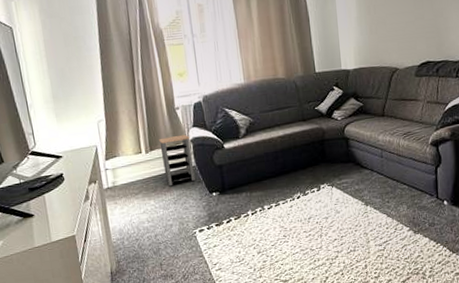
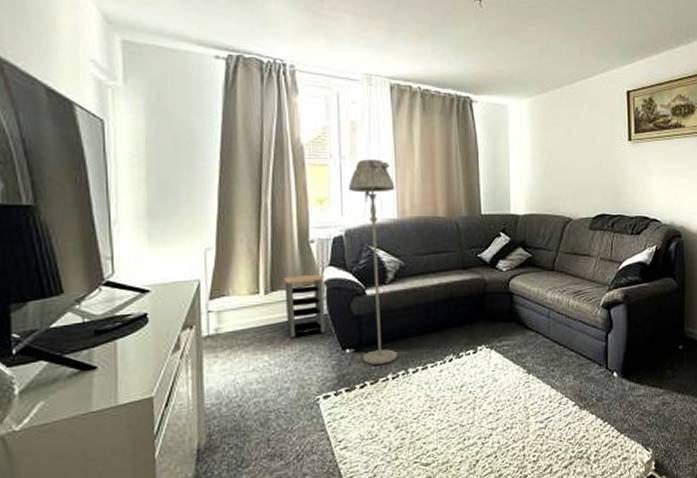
floor lamp: none [201,34,254,204] -> present [348,159,397,365]

